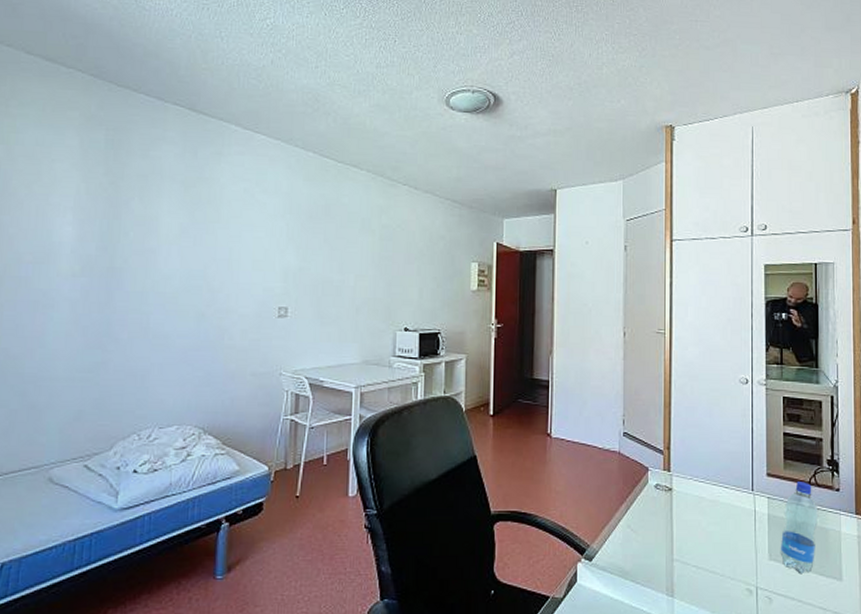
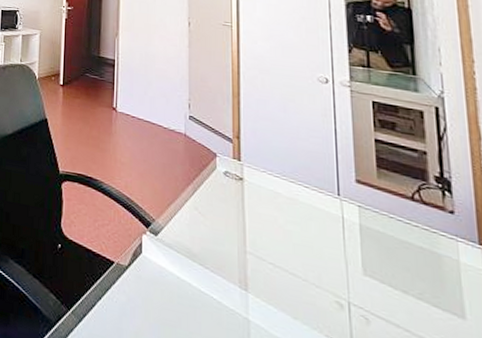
bottle: present [780,481,819,575] -> none [377,194,428,301]

